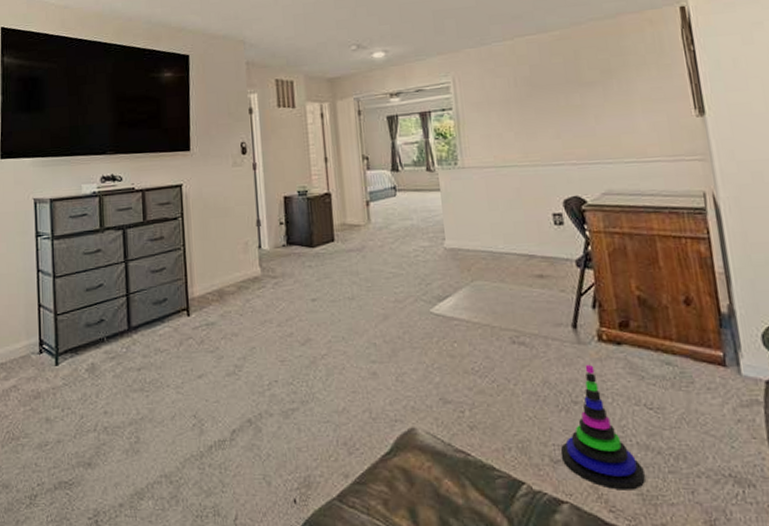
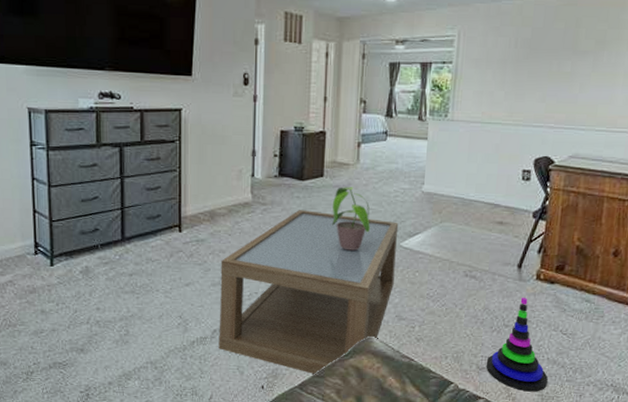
coffee table: none [234,279,431,482] -> present [219,209,399,375]
potted plant: none [348,250,393,323] -> present [332,187,370,251]

